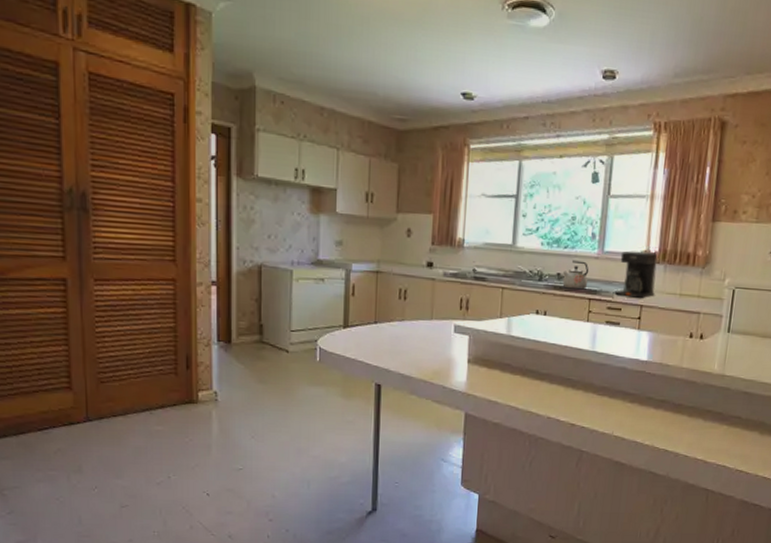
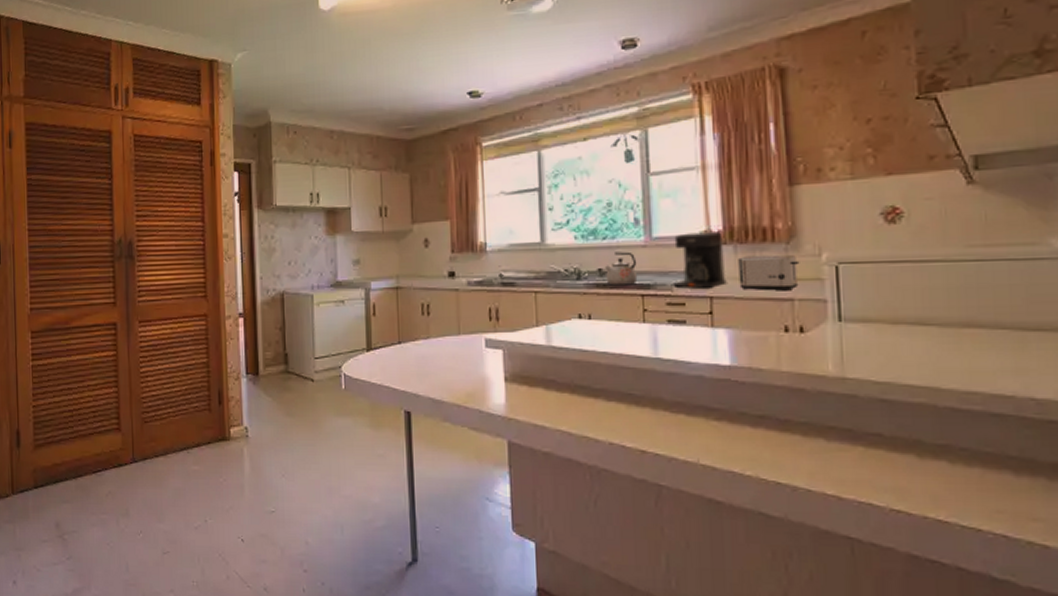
toaster: none [663,274,709,306] -> present [738,254,800,291]

